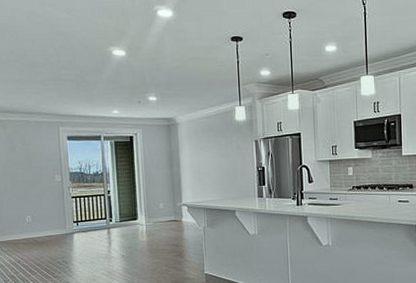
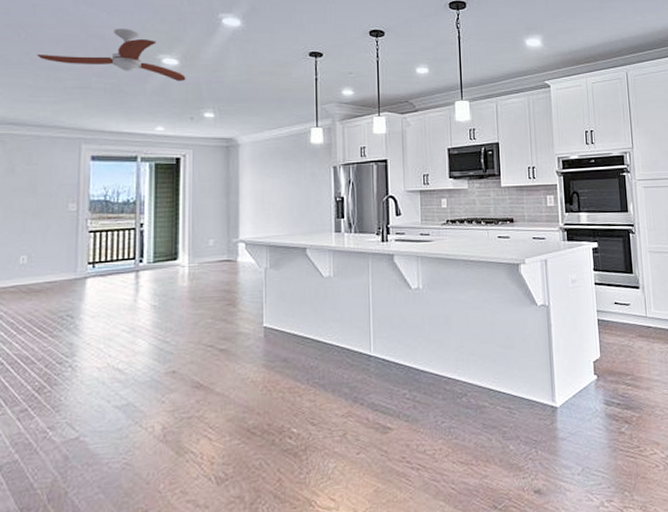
ceiling fan: none [19,25,132,71] -> present [36,28,186,82]

